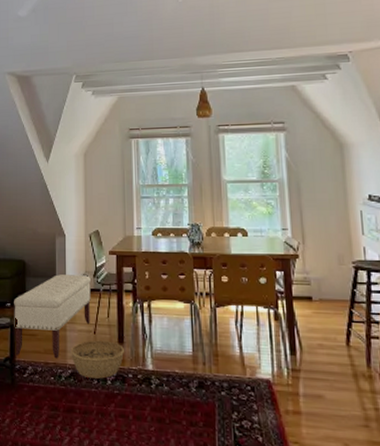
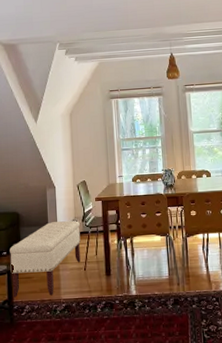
basket: present [70,340,124,379] -> none [64,275,111,309]

